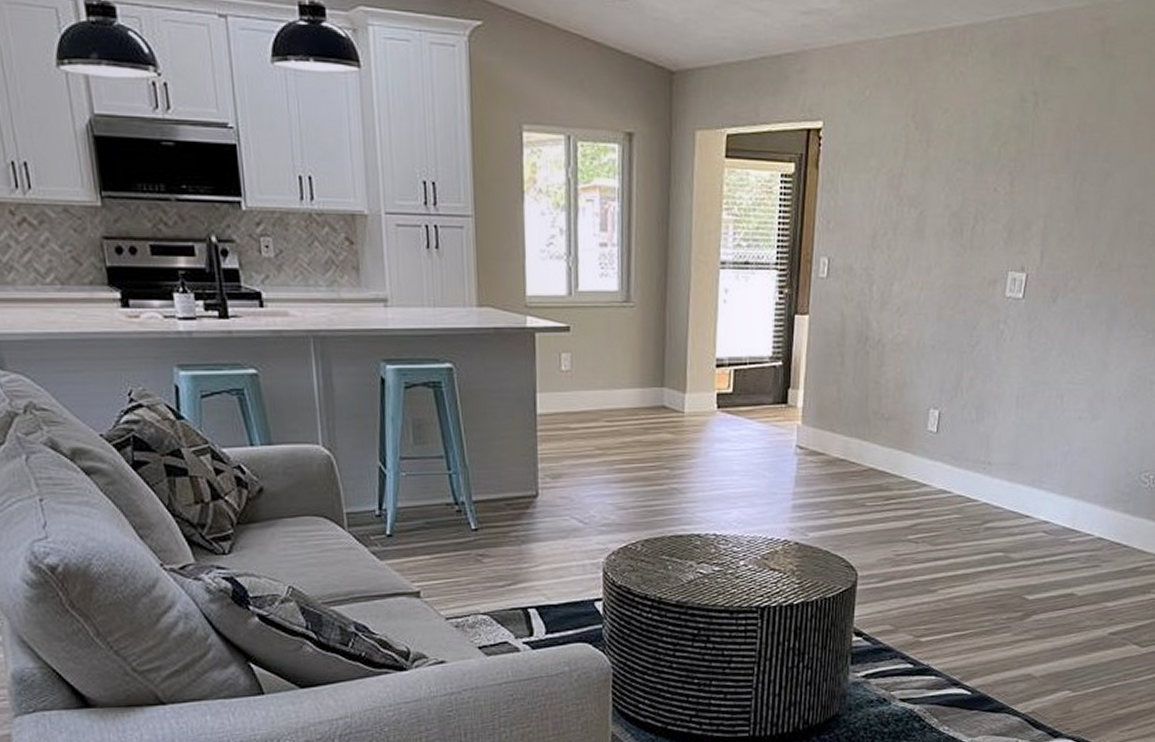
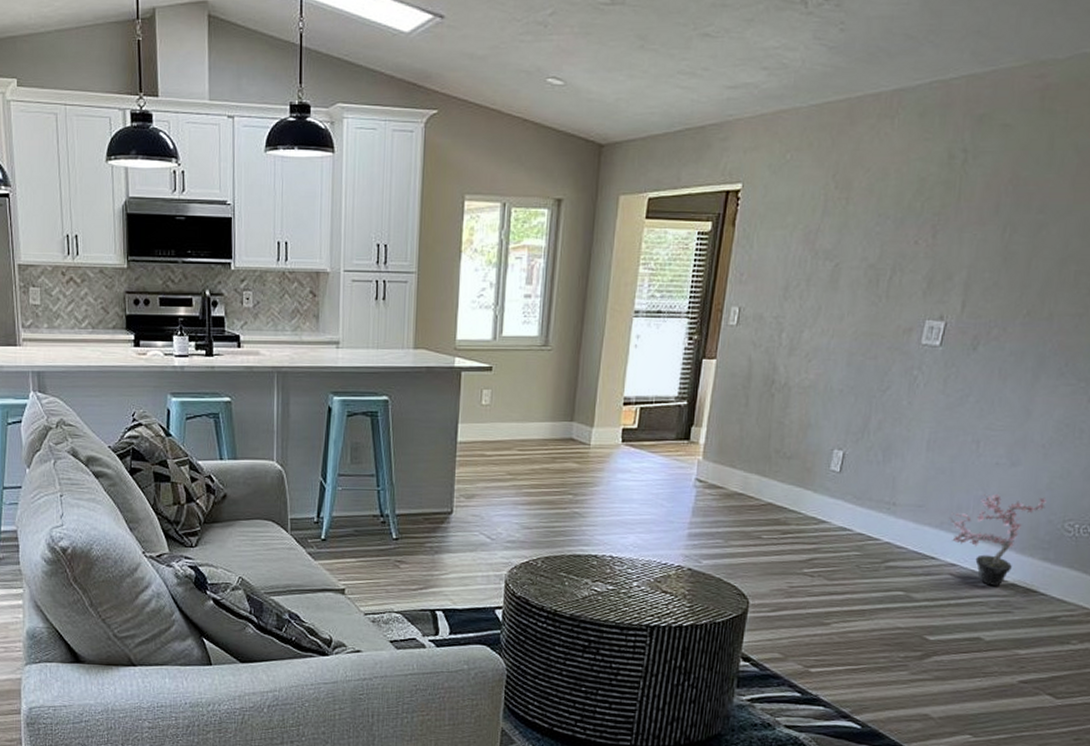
potted plant: none [1039,448,1124,541] -> present [948,493,1046,586]

